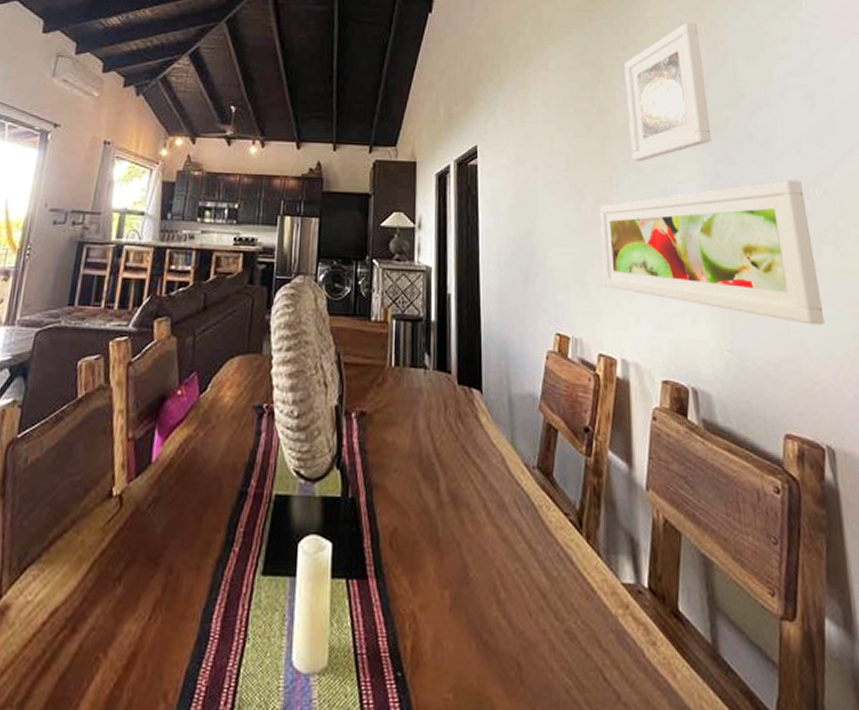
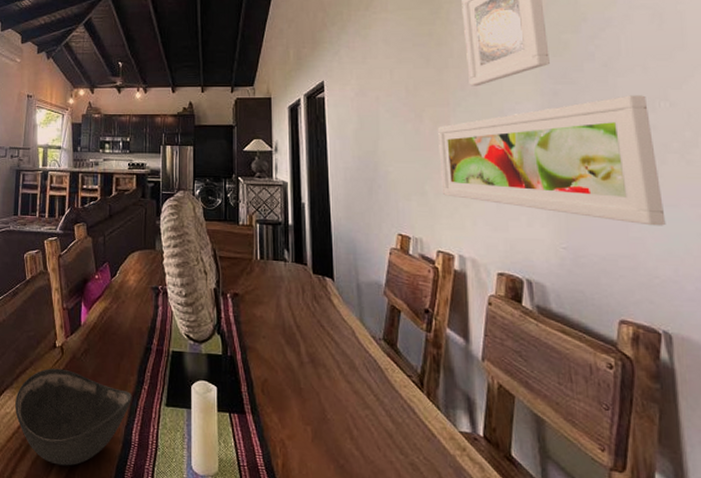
bowl: none [41,528,217,678] -> present [15,368,133,466]

